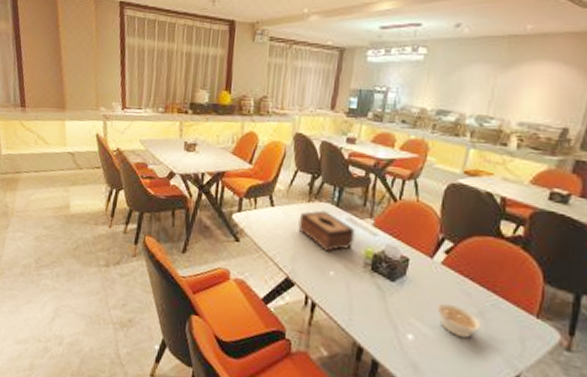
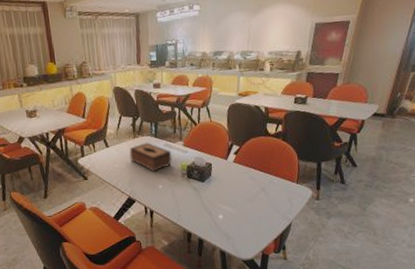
legume: present [436,302,483,338] -> none [234,187,265,208]

